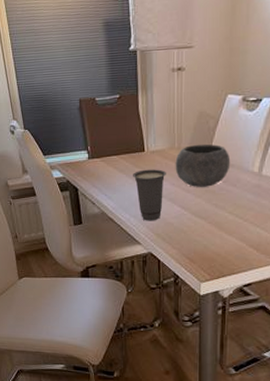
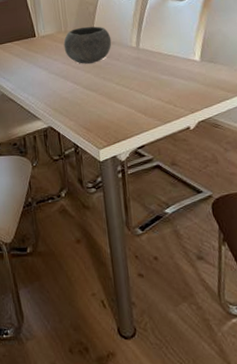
cup: present [133,169,166,221] -> none [27,51,57,98]

